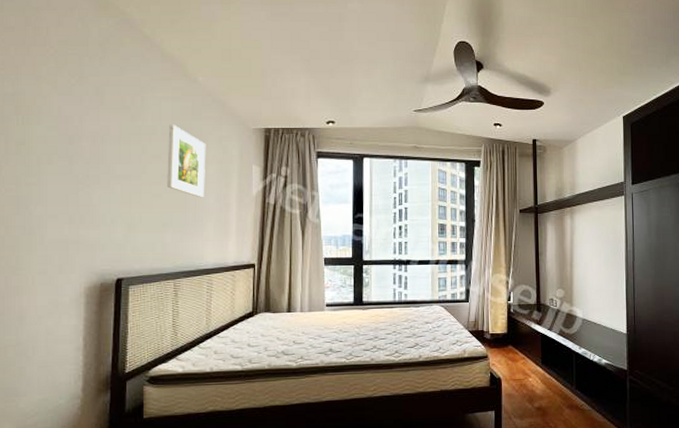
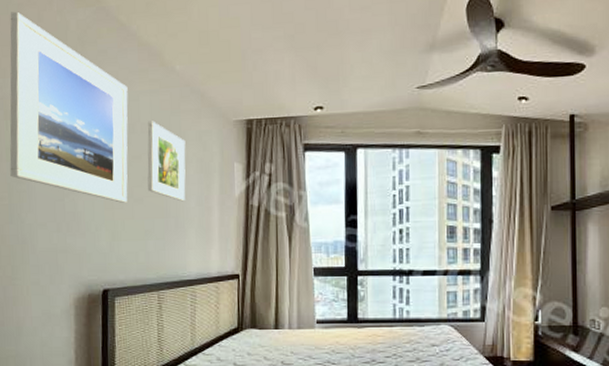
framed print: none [19,14,150,198] -> present [10,11,128,203]

